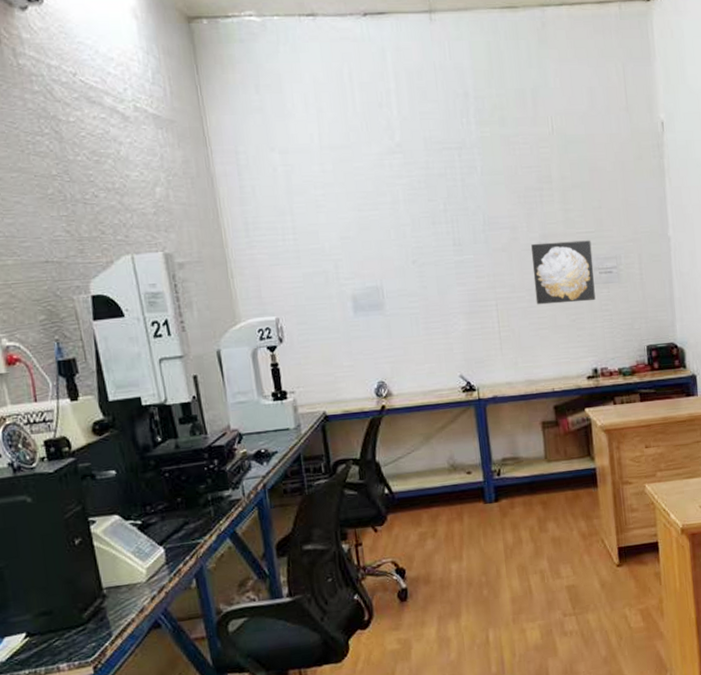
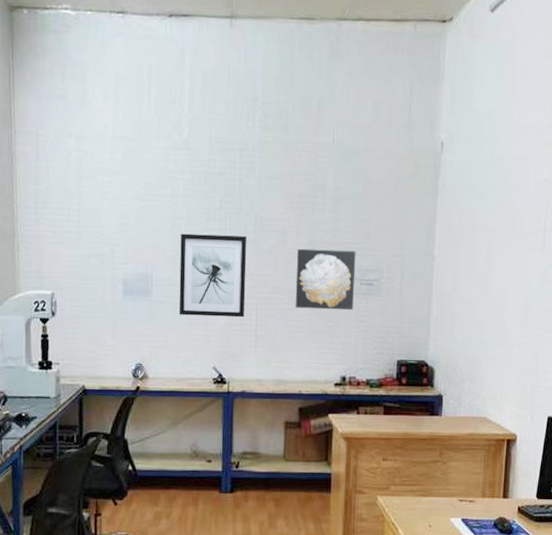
wall art: none [407,237,486,326] -> present [178,233,247,318]

